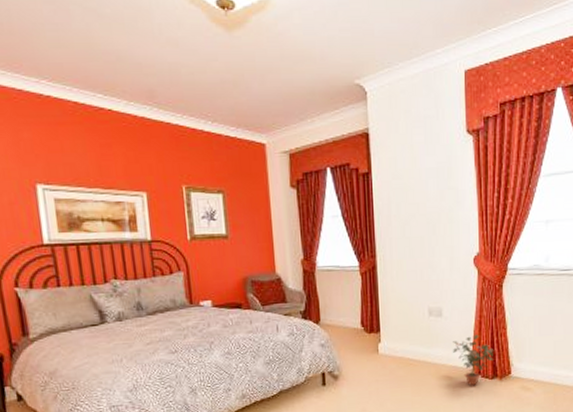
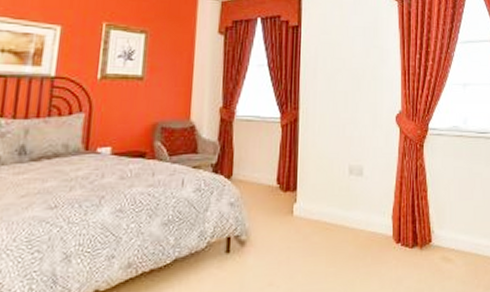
potted plant: present [453,334,495,386] -> none [373,196,415,256]

